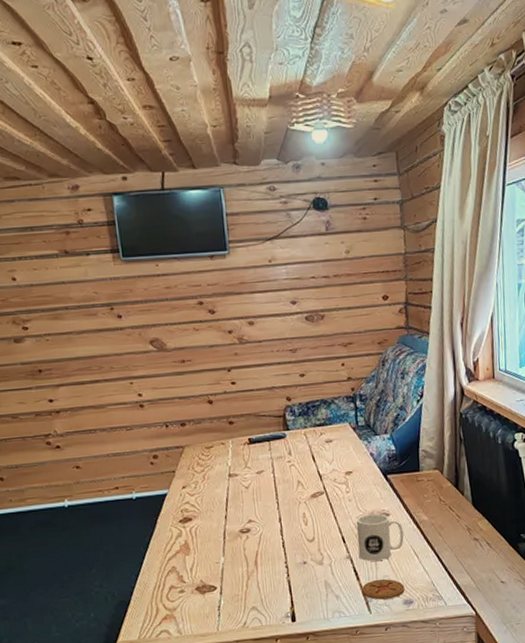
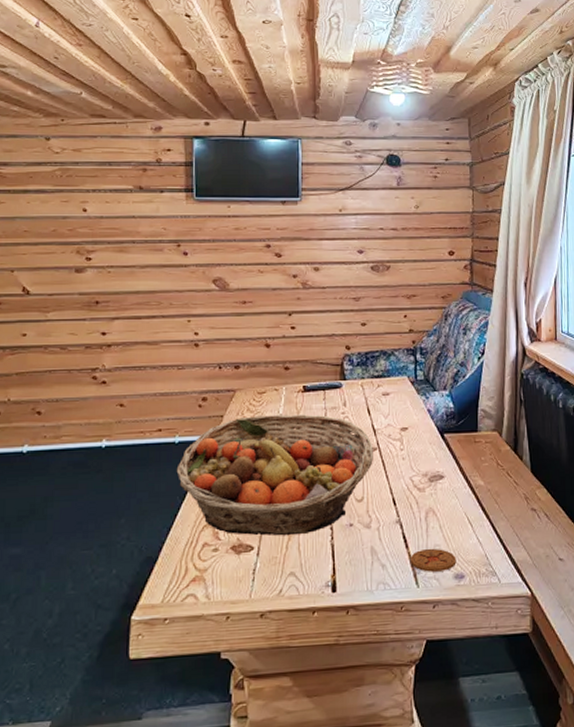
fruit basket: none [137,464,321,577] -> present [176,414,373,536]
mug: present [356,513,404,561] -> none [408,474,458,527]

